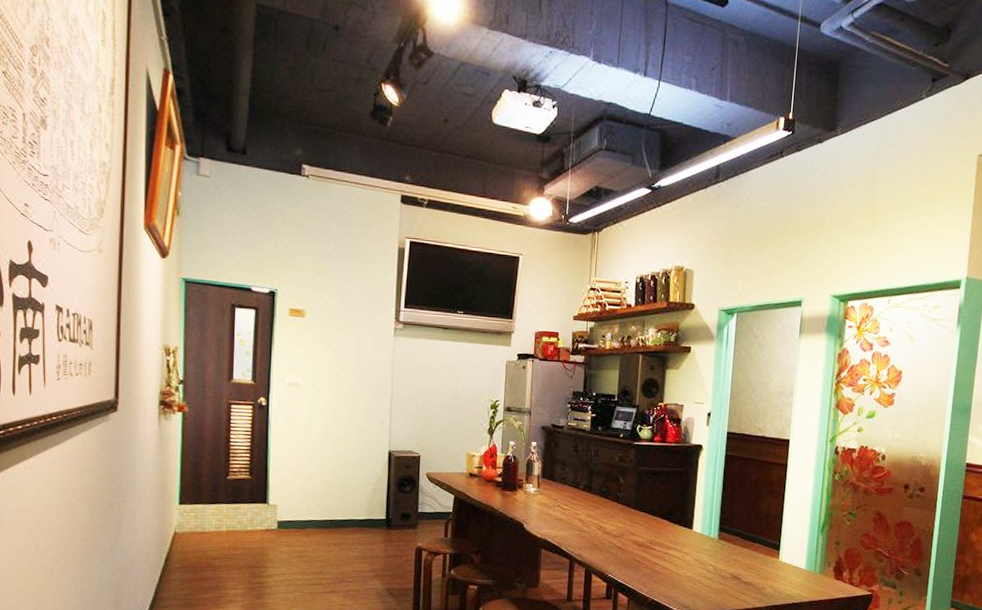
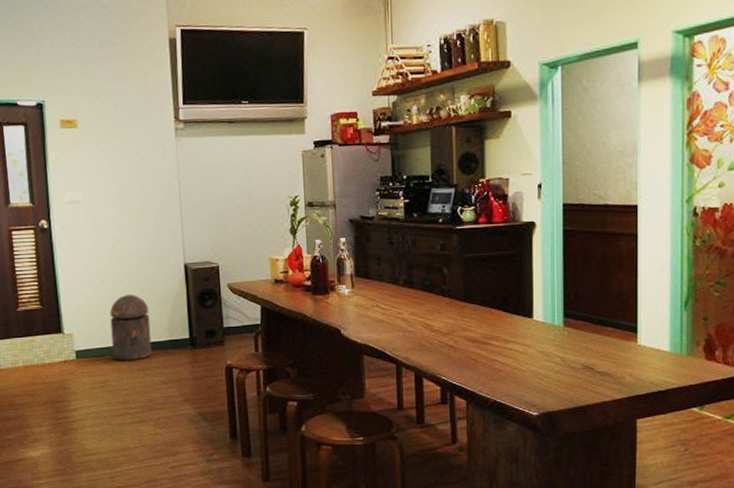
trash can: none [313,474,351,536] -> present [110,295,152,362]

